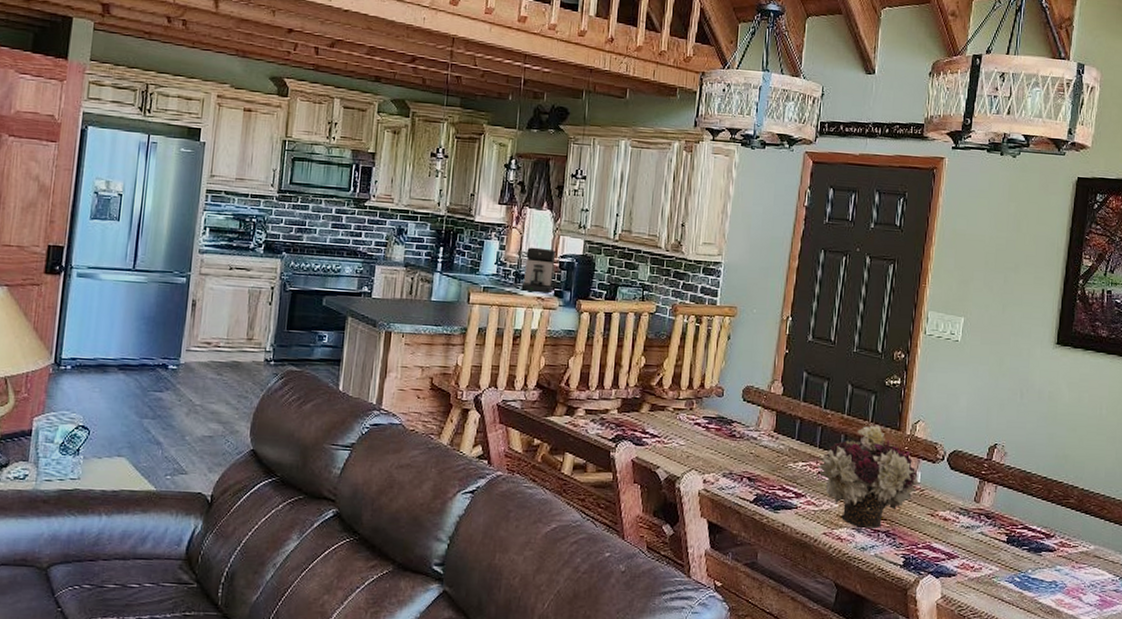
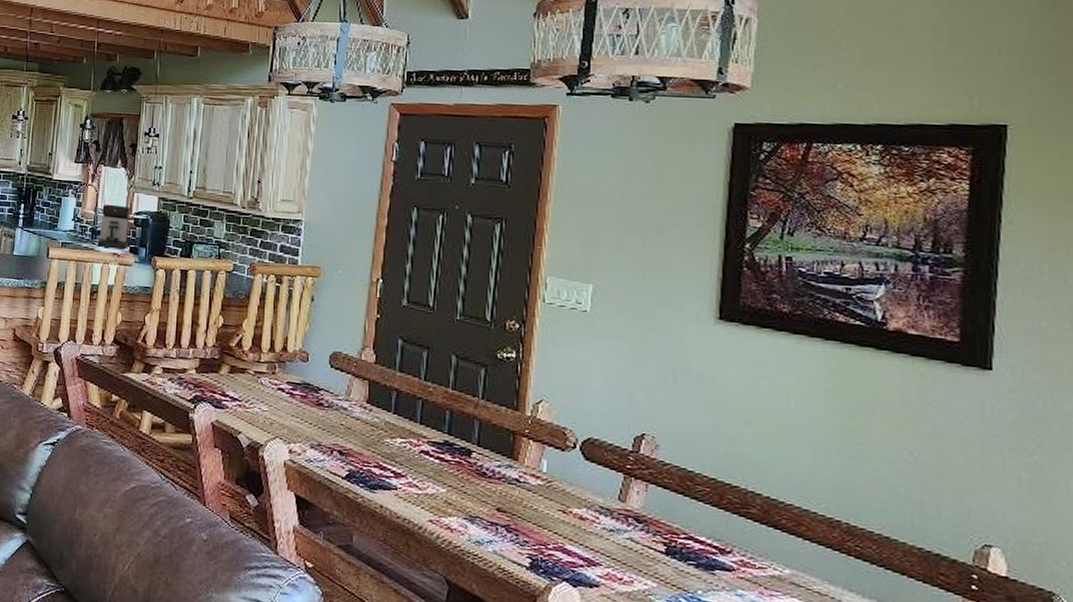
flower arrangement: present [816,425,919,528] -> none [417,402,545,521]

